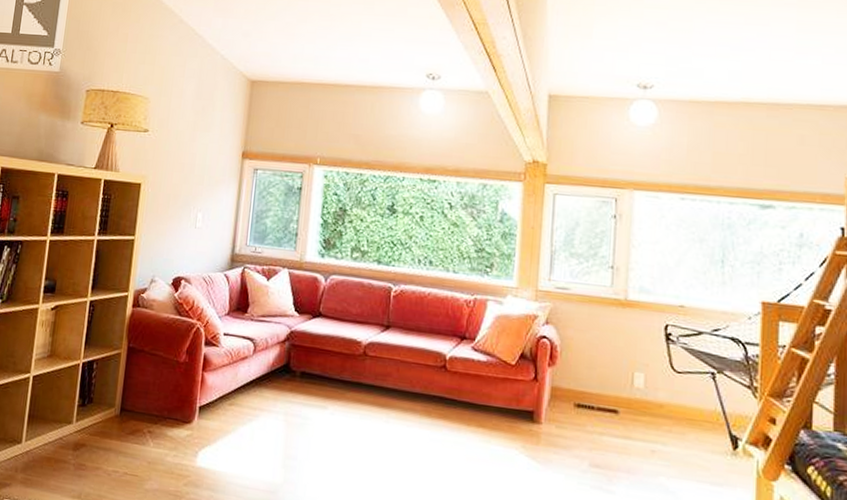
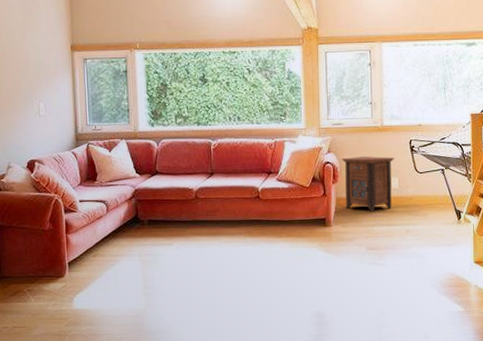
nightstand: none [564,334,640,415] -> present [342,156,394,212]

